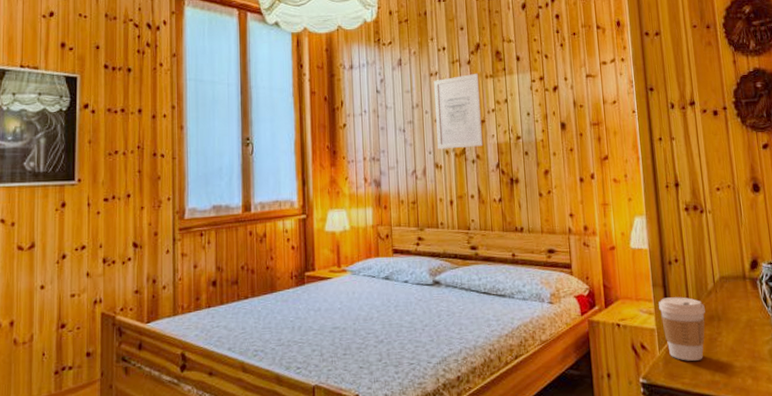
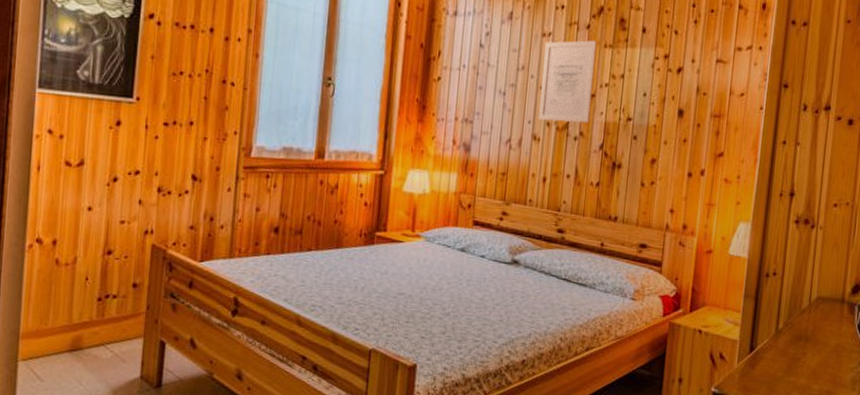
coffee cup: present [659,297,705,361] -> none [746,310,795,378]

